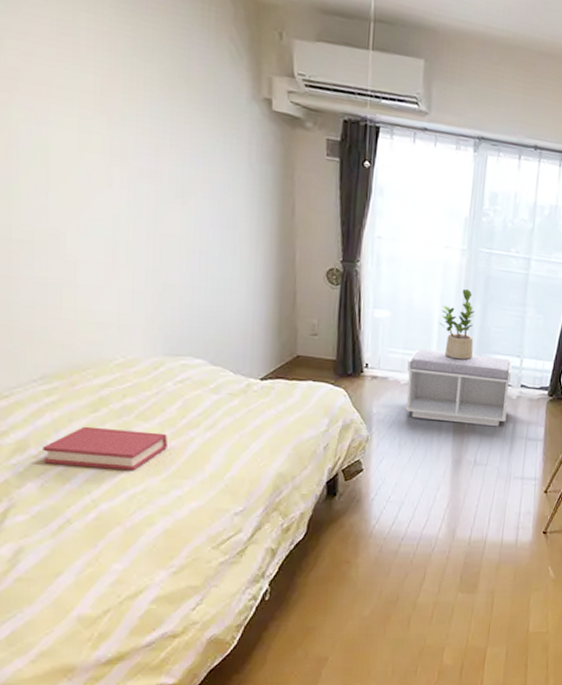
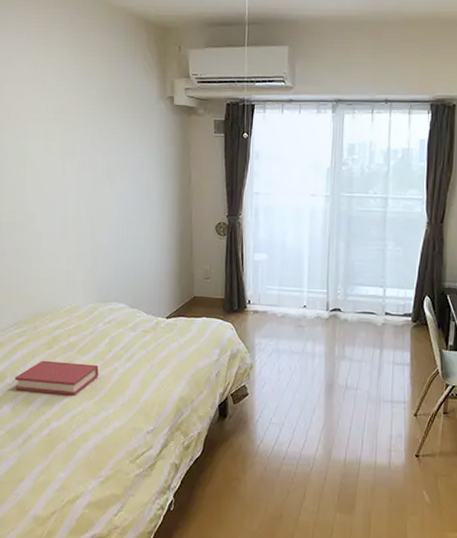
bench: present [405,349,512,426] -> none [283,285,376,352]
potted plant: present [439,288,475,360] -> none [309,229,340,293]

